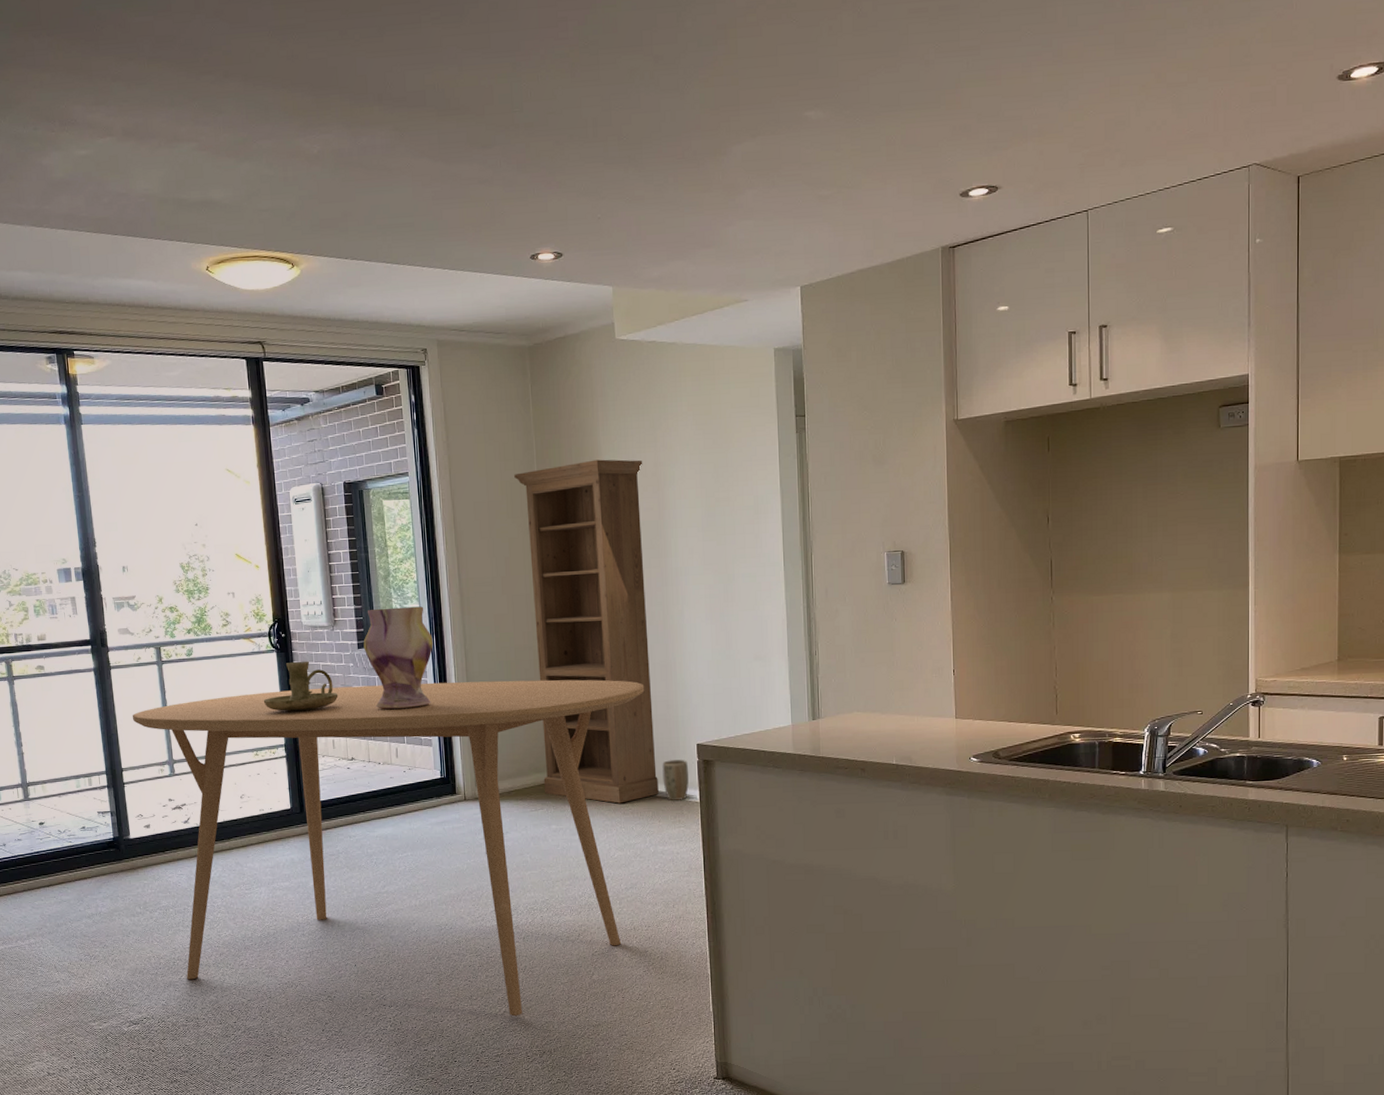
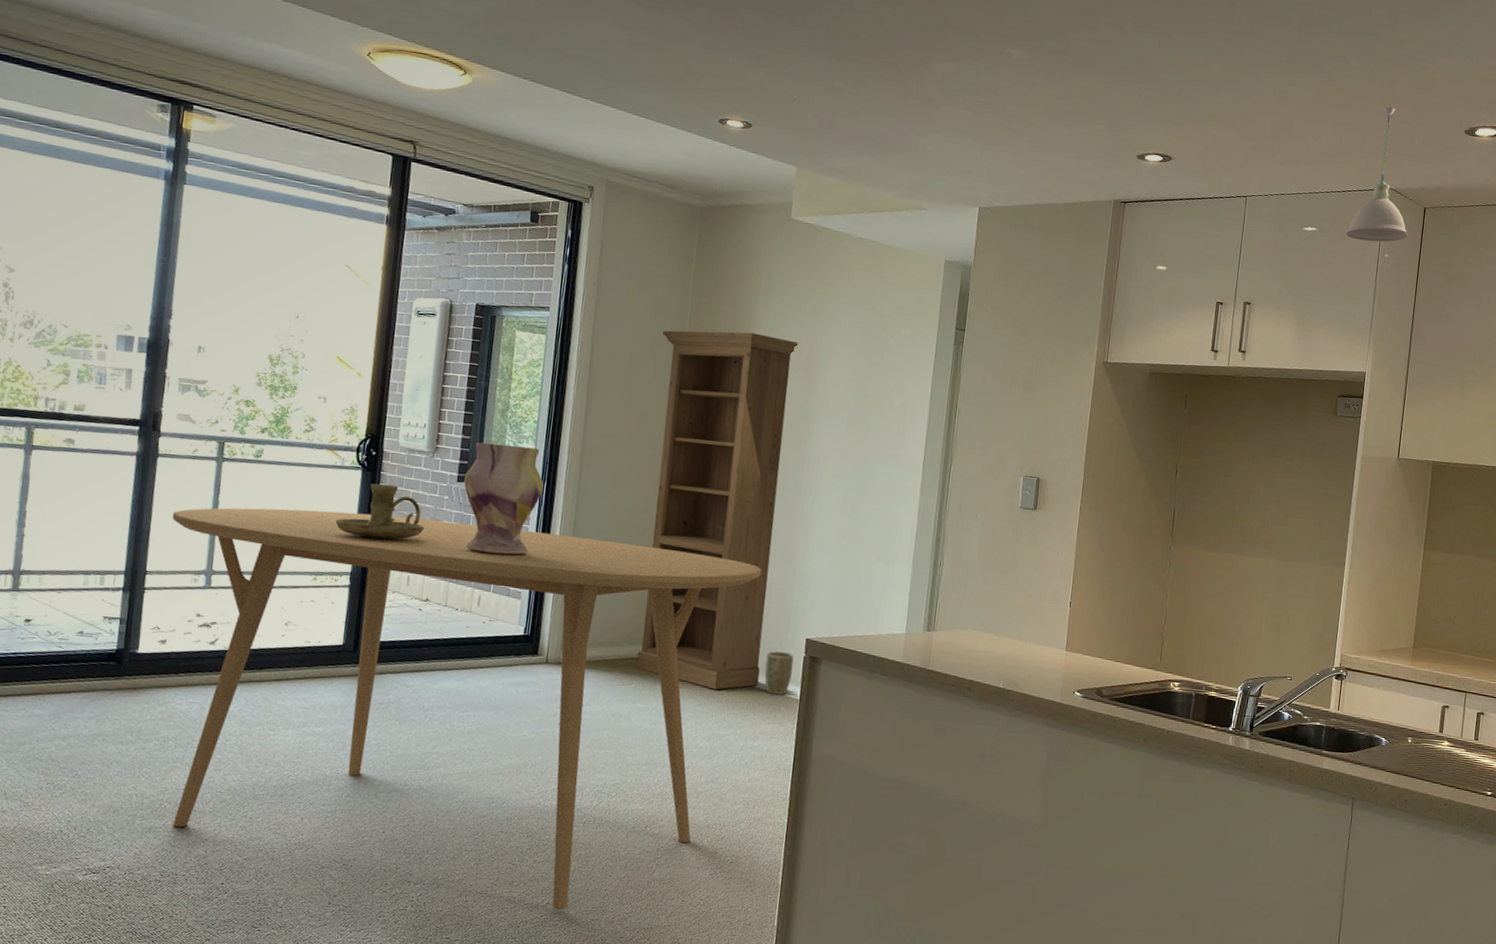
pendant light: none [1206,70,1282,231] -> present [1345,106,1409,242]

